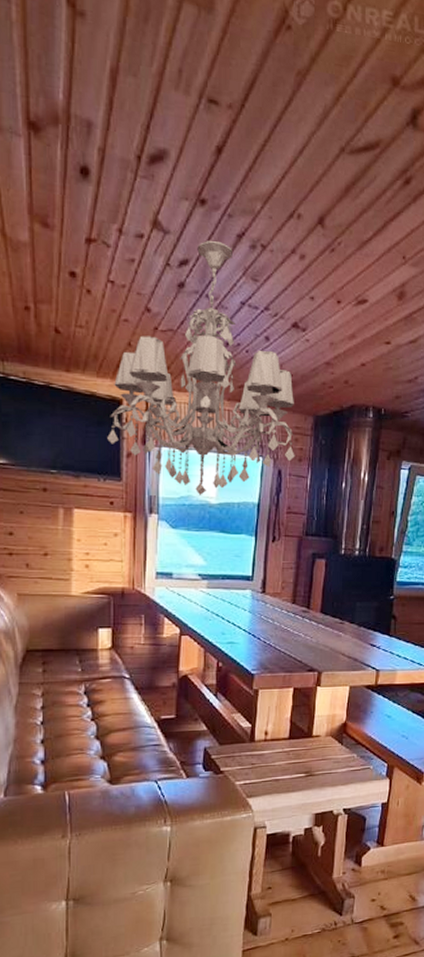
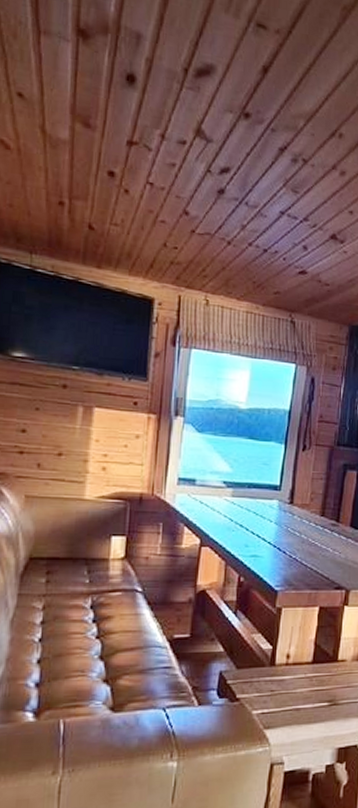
chandelier: present [107,241,295,495] -> none [135,151,330,399]

